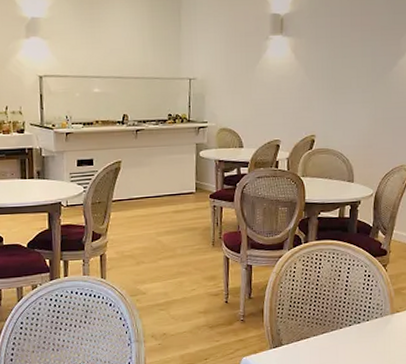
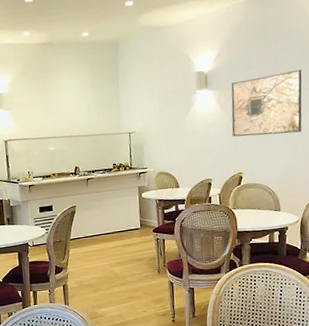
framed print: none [307,21,388,95] -> present [231,69,302,137]

